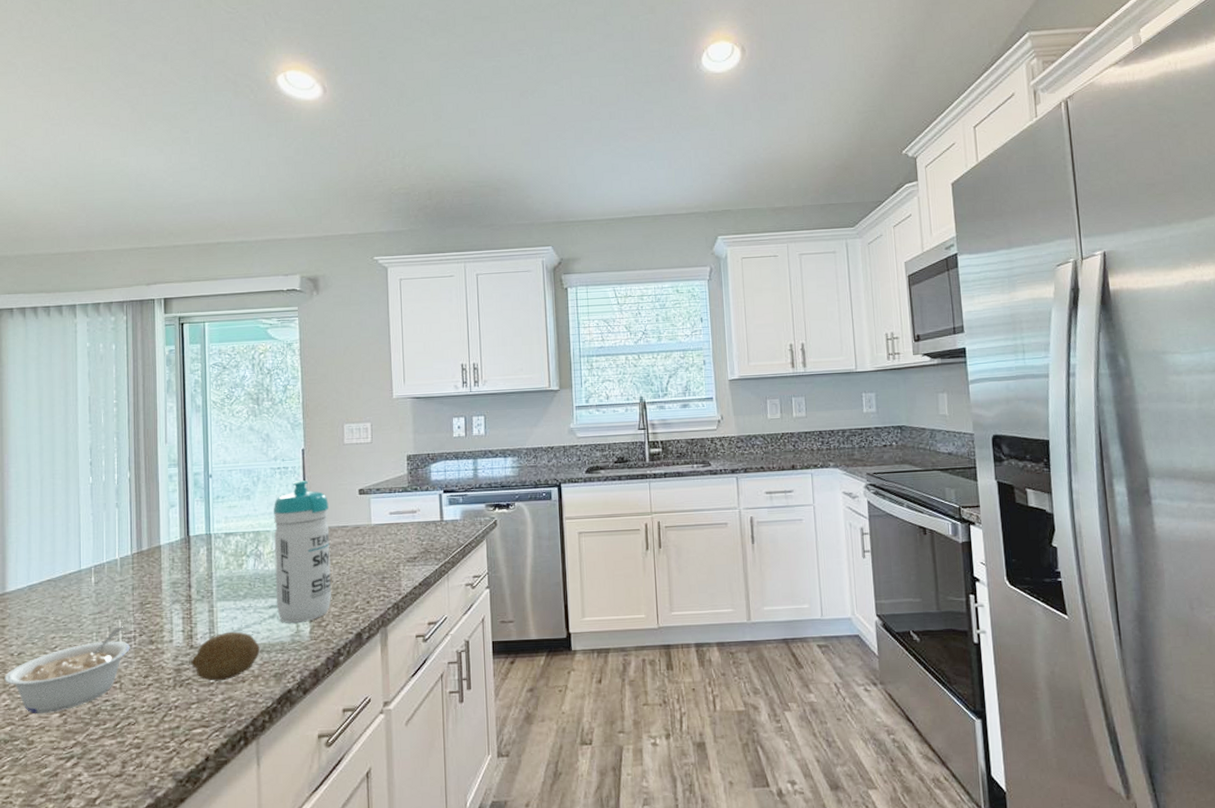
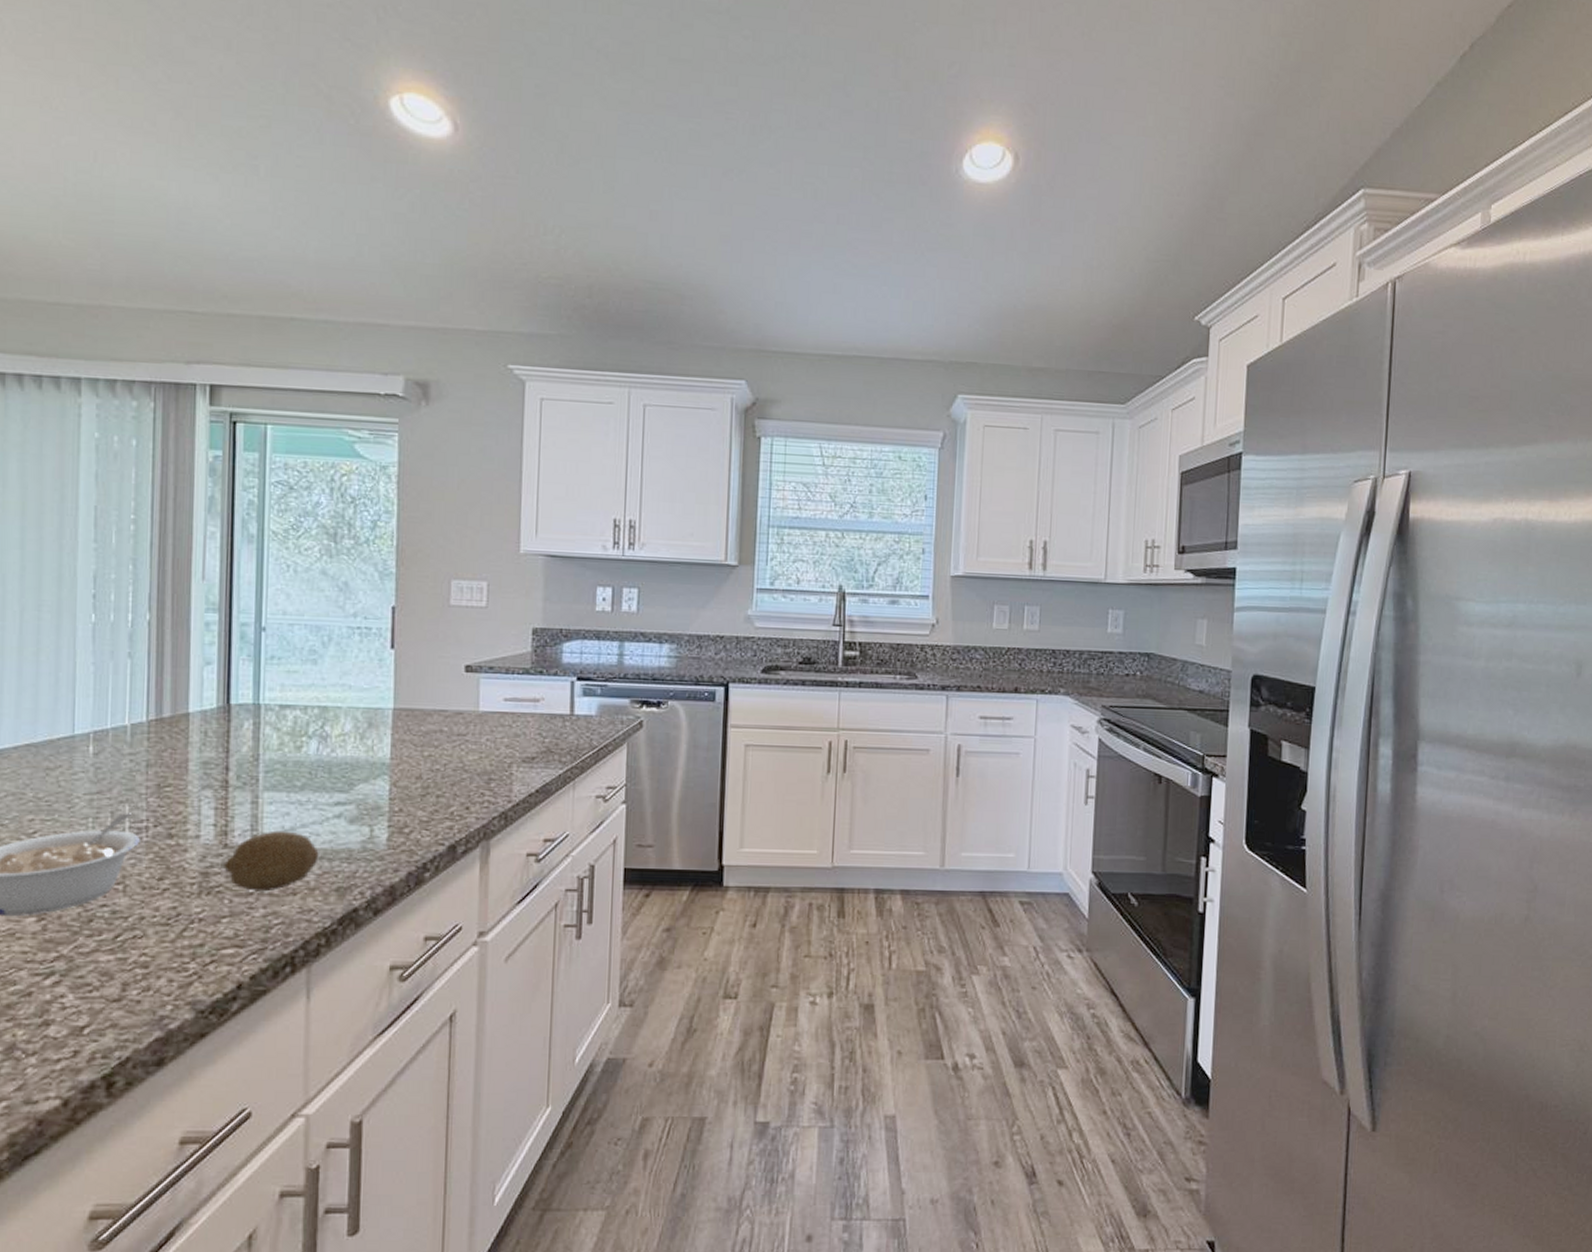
water bottle: present [273,480,331,623] -> none [344,647,424,826]

